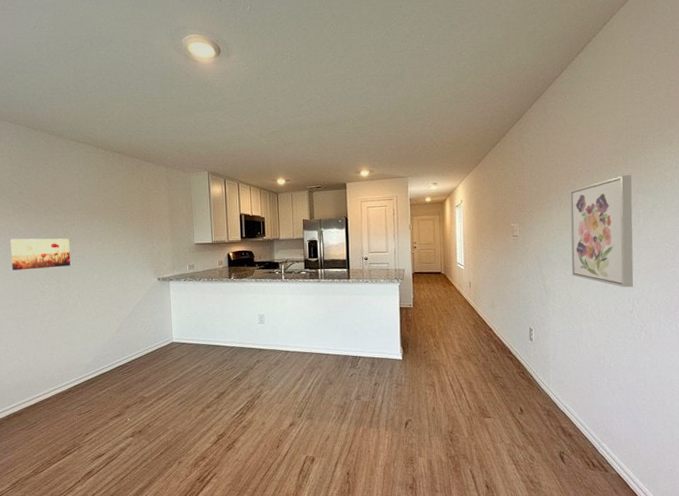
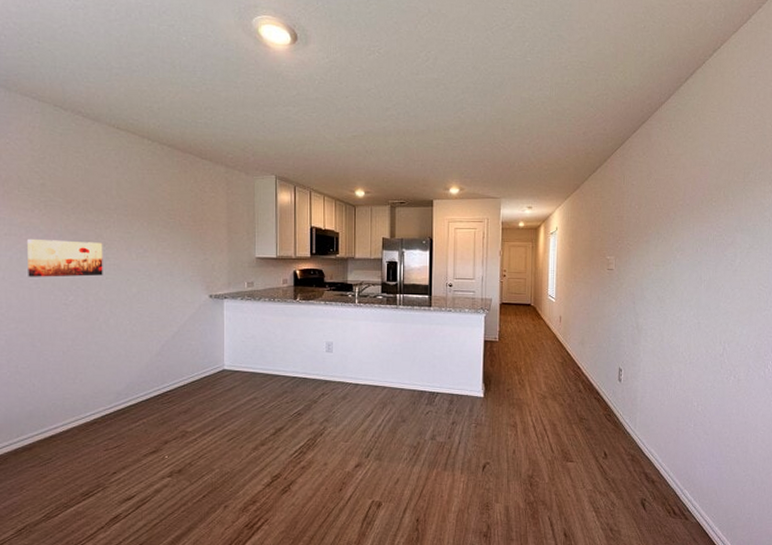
wall art: present [570,174,634,288] -> none [666,211,732,330]

